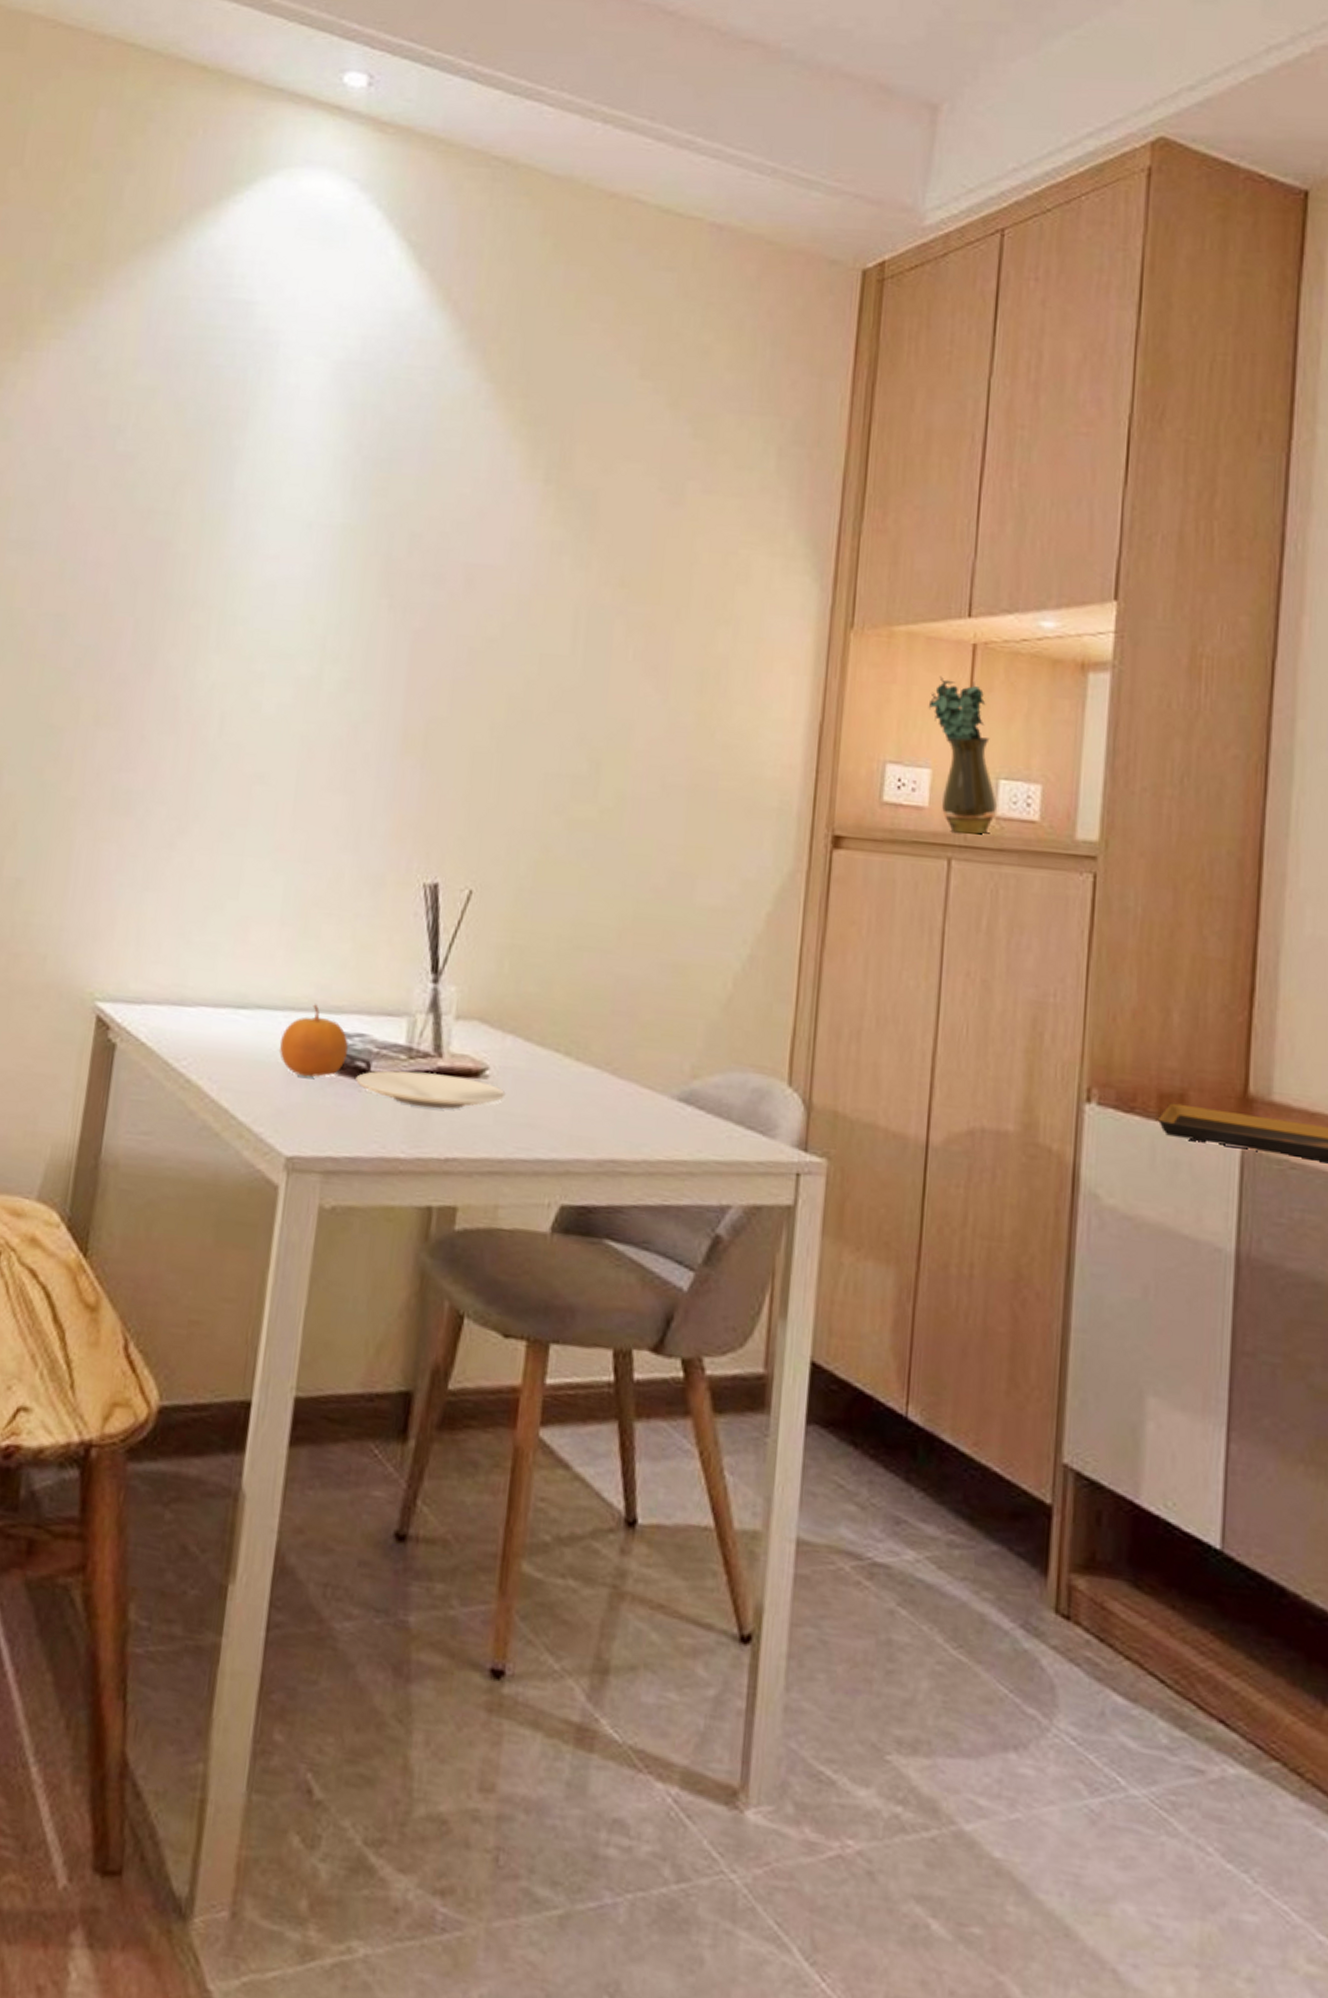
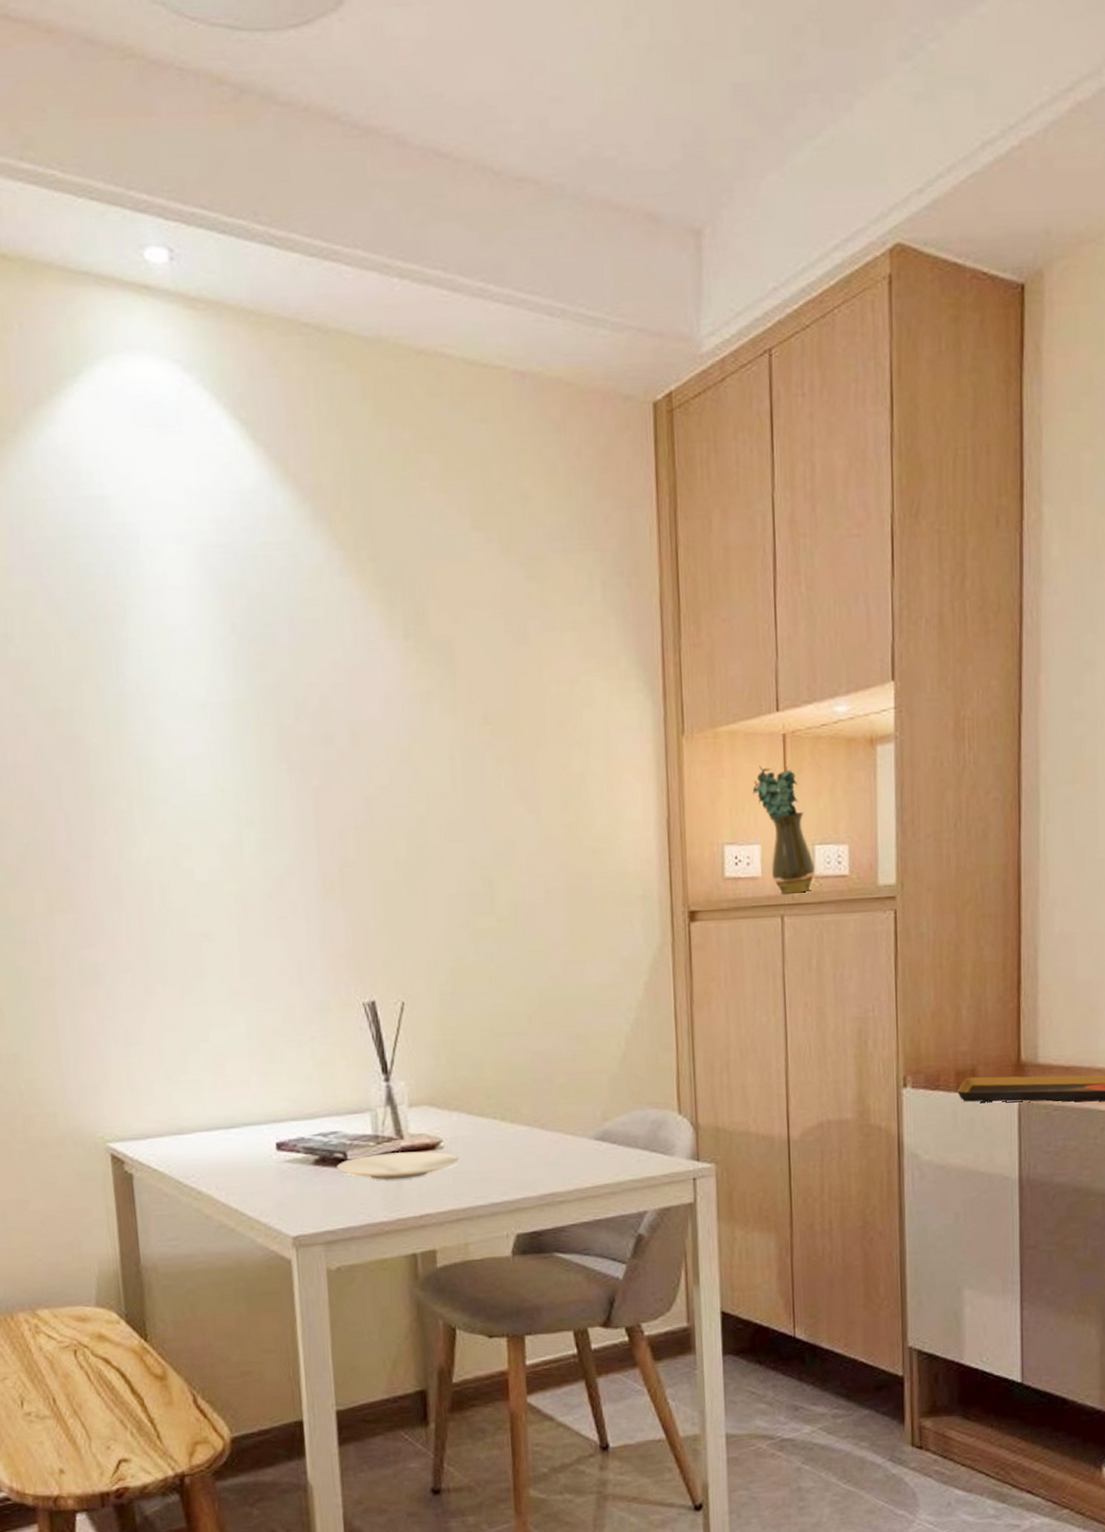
fruit: present [278,1004,348,1078] -> none [269,1114,326,1173]

